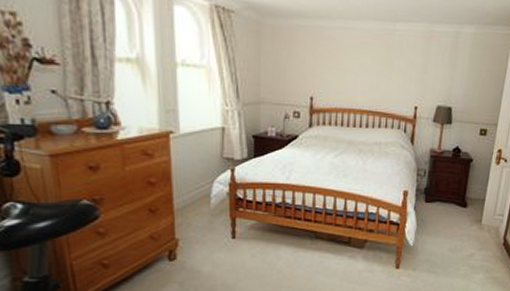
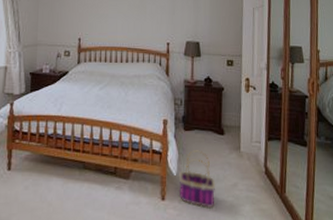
basket: none [414,222,453,277] -> present [178,150,216,209]

